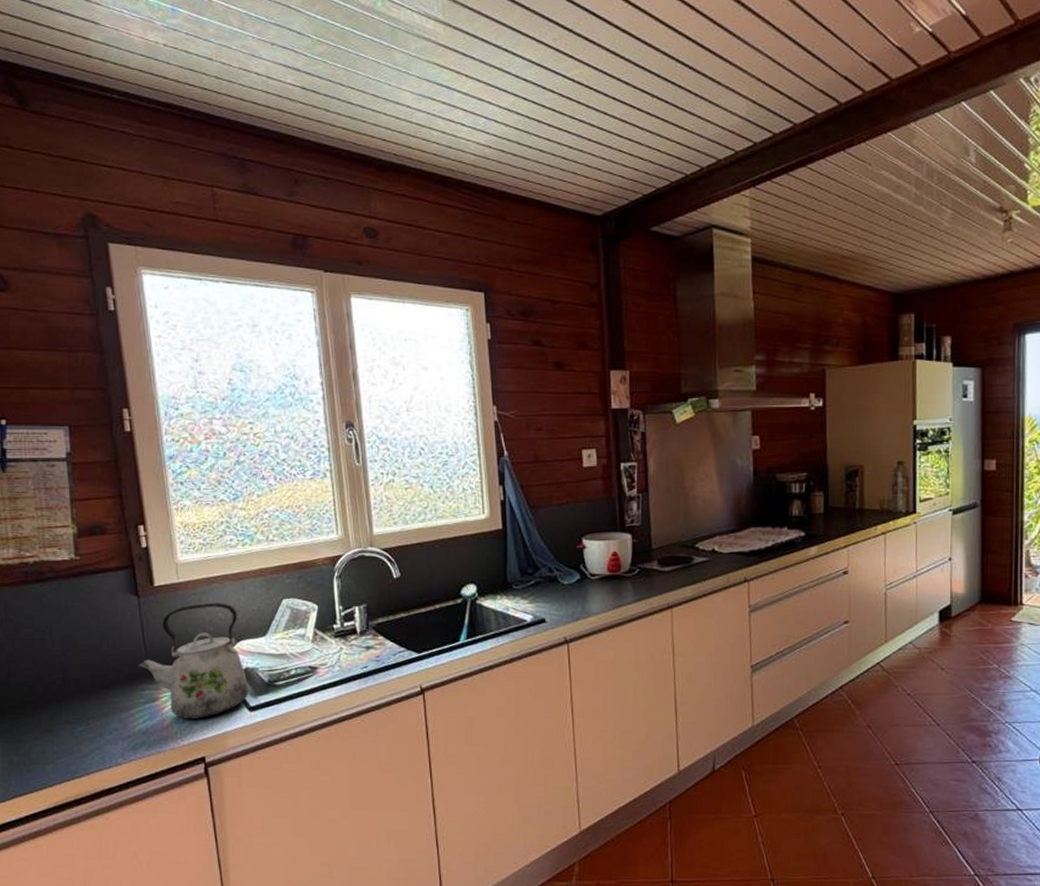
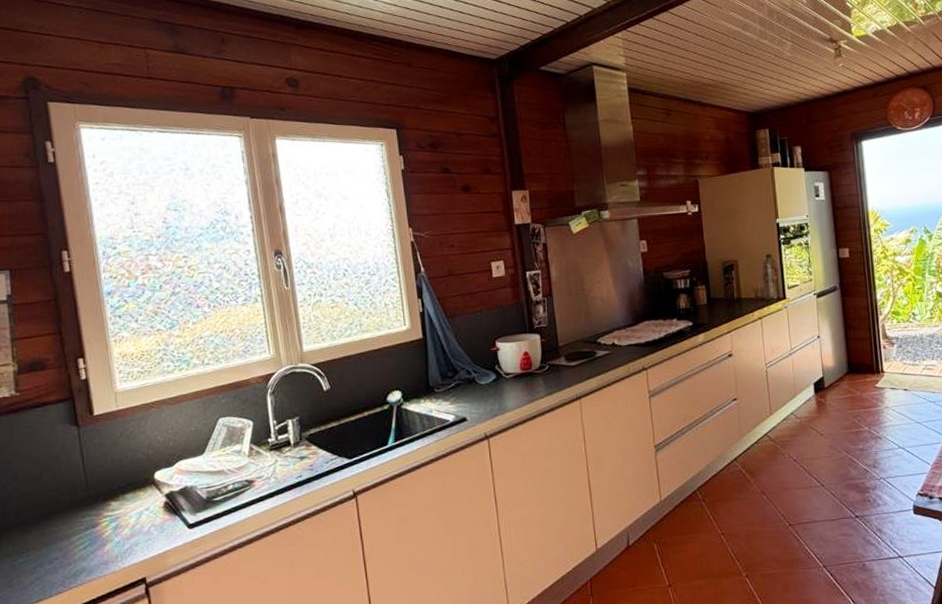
kettle: present [137,602,249,719] -> none [77,426,188,542]

